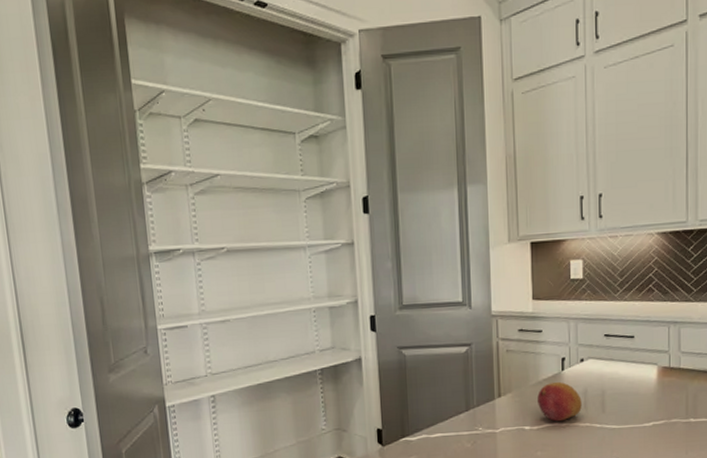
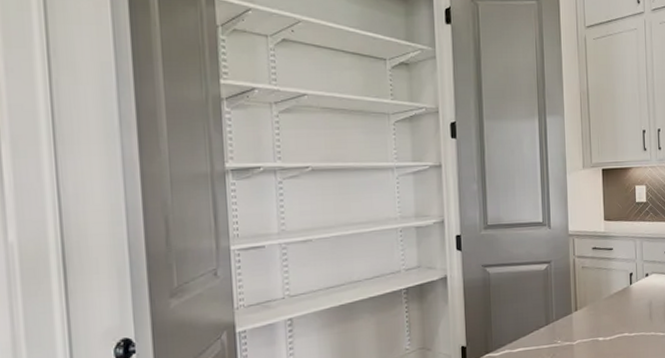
fruit: present [538,381,582,422] -> none [610,294,648,332]

